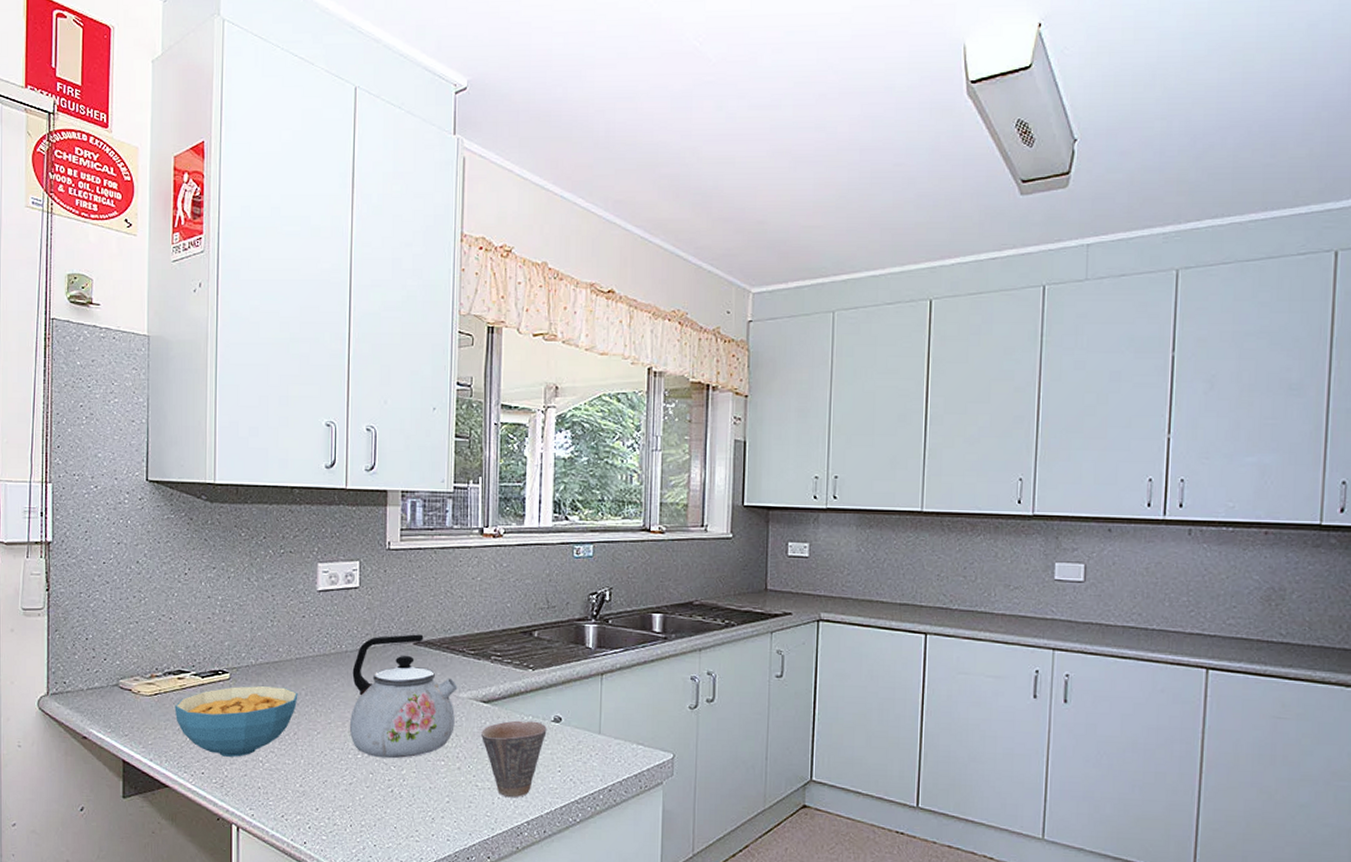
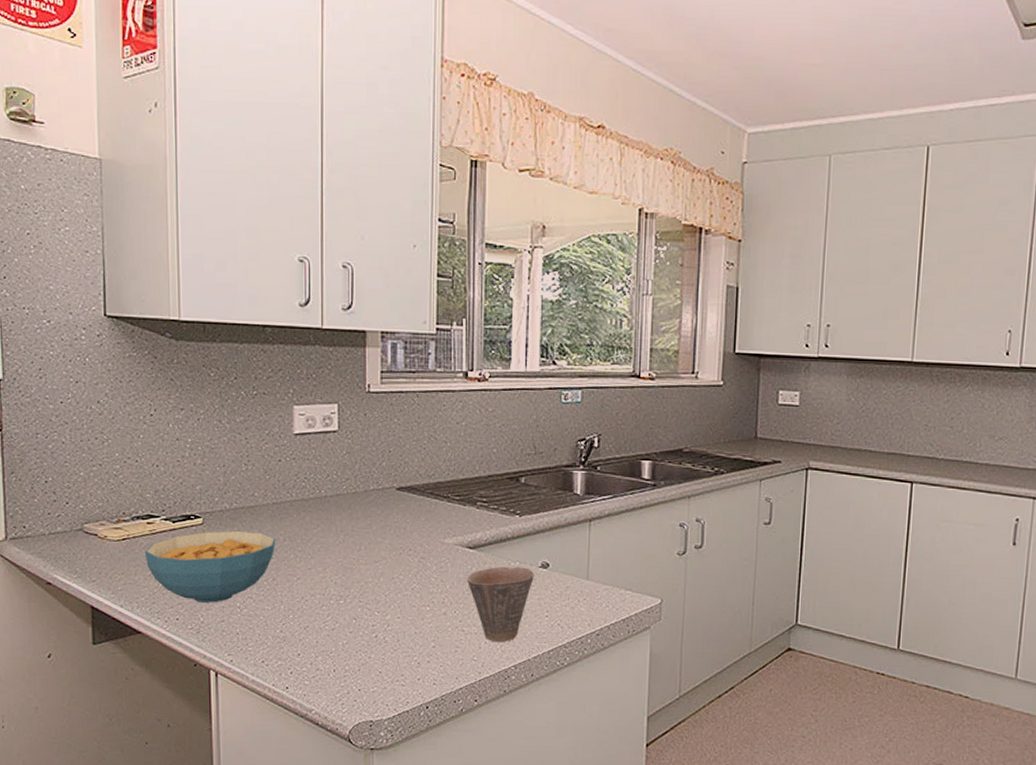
kettle: present [349,634,458,759] -> none [330,479,443,604]

